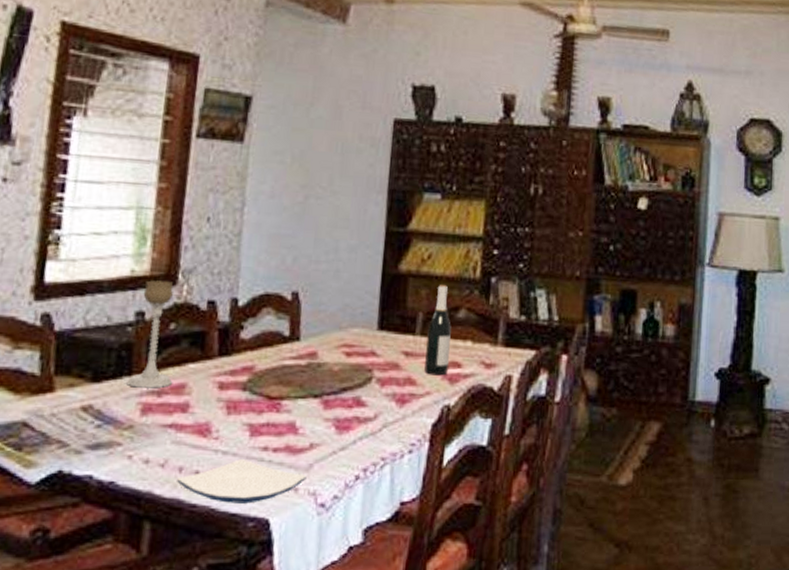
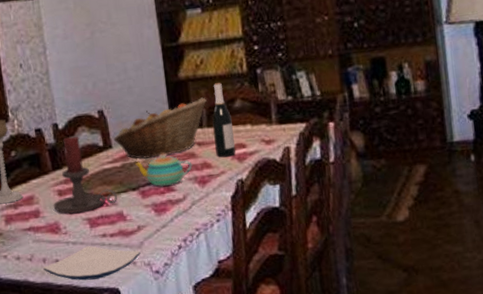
candle holder: none [208,317,294,415] -> present [53,136,118,214]
fruit basket: none [303,298,426,361] -> present [113,97,207,159]
teapot: none [322,357,394,399] -> present [133,153,193,187]

